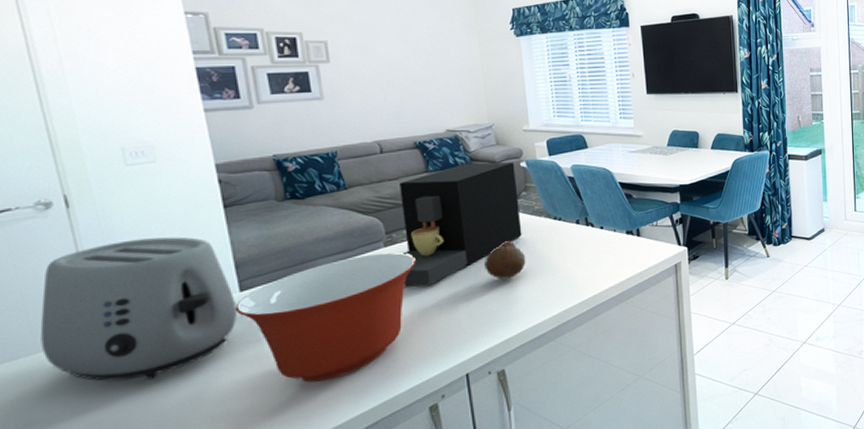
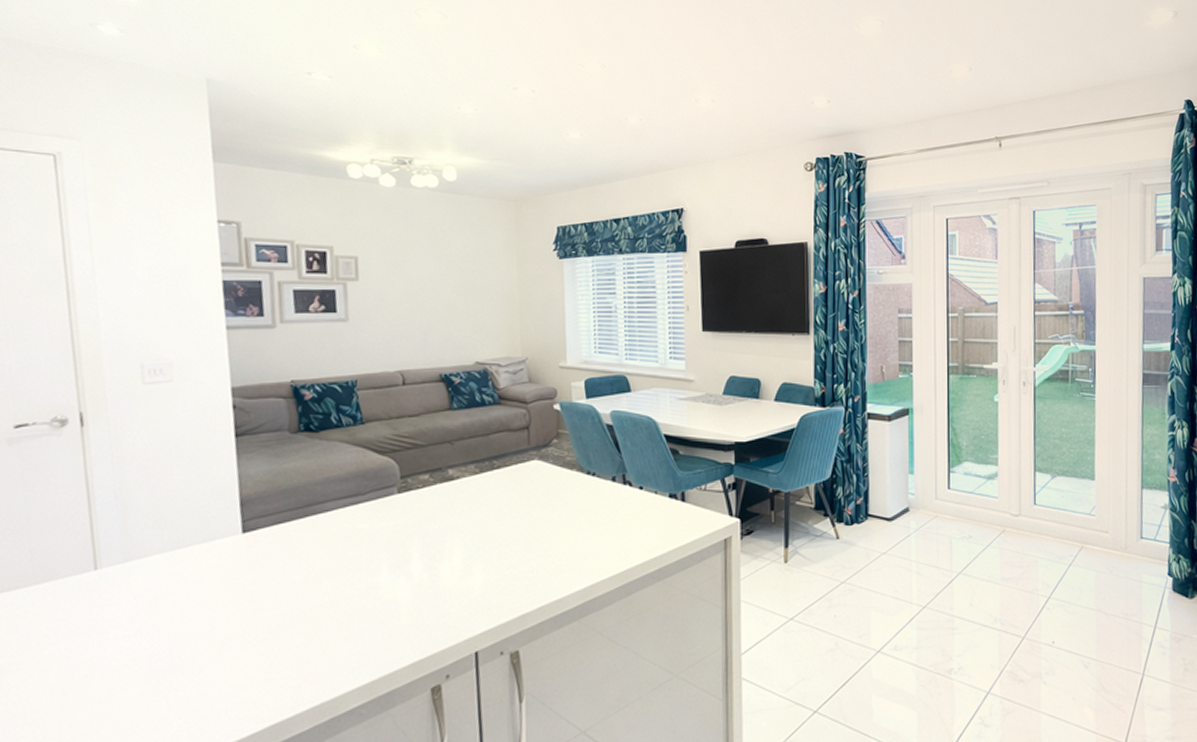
toaster: present [40,237,237,381] -> none [39,466,238,625]
mixing bowl: present [235,252,417,382] -> none [235,500,432,645]
coffee maker: present [400,162,522,286] -> none [415,403,550,542]
fruit: present [485,241,526,279] -> none [505,496,553,541]

